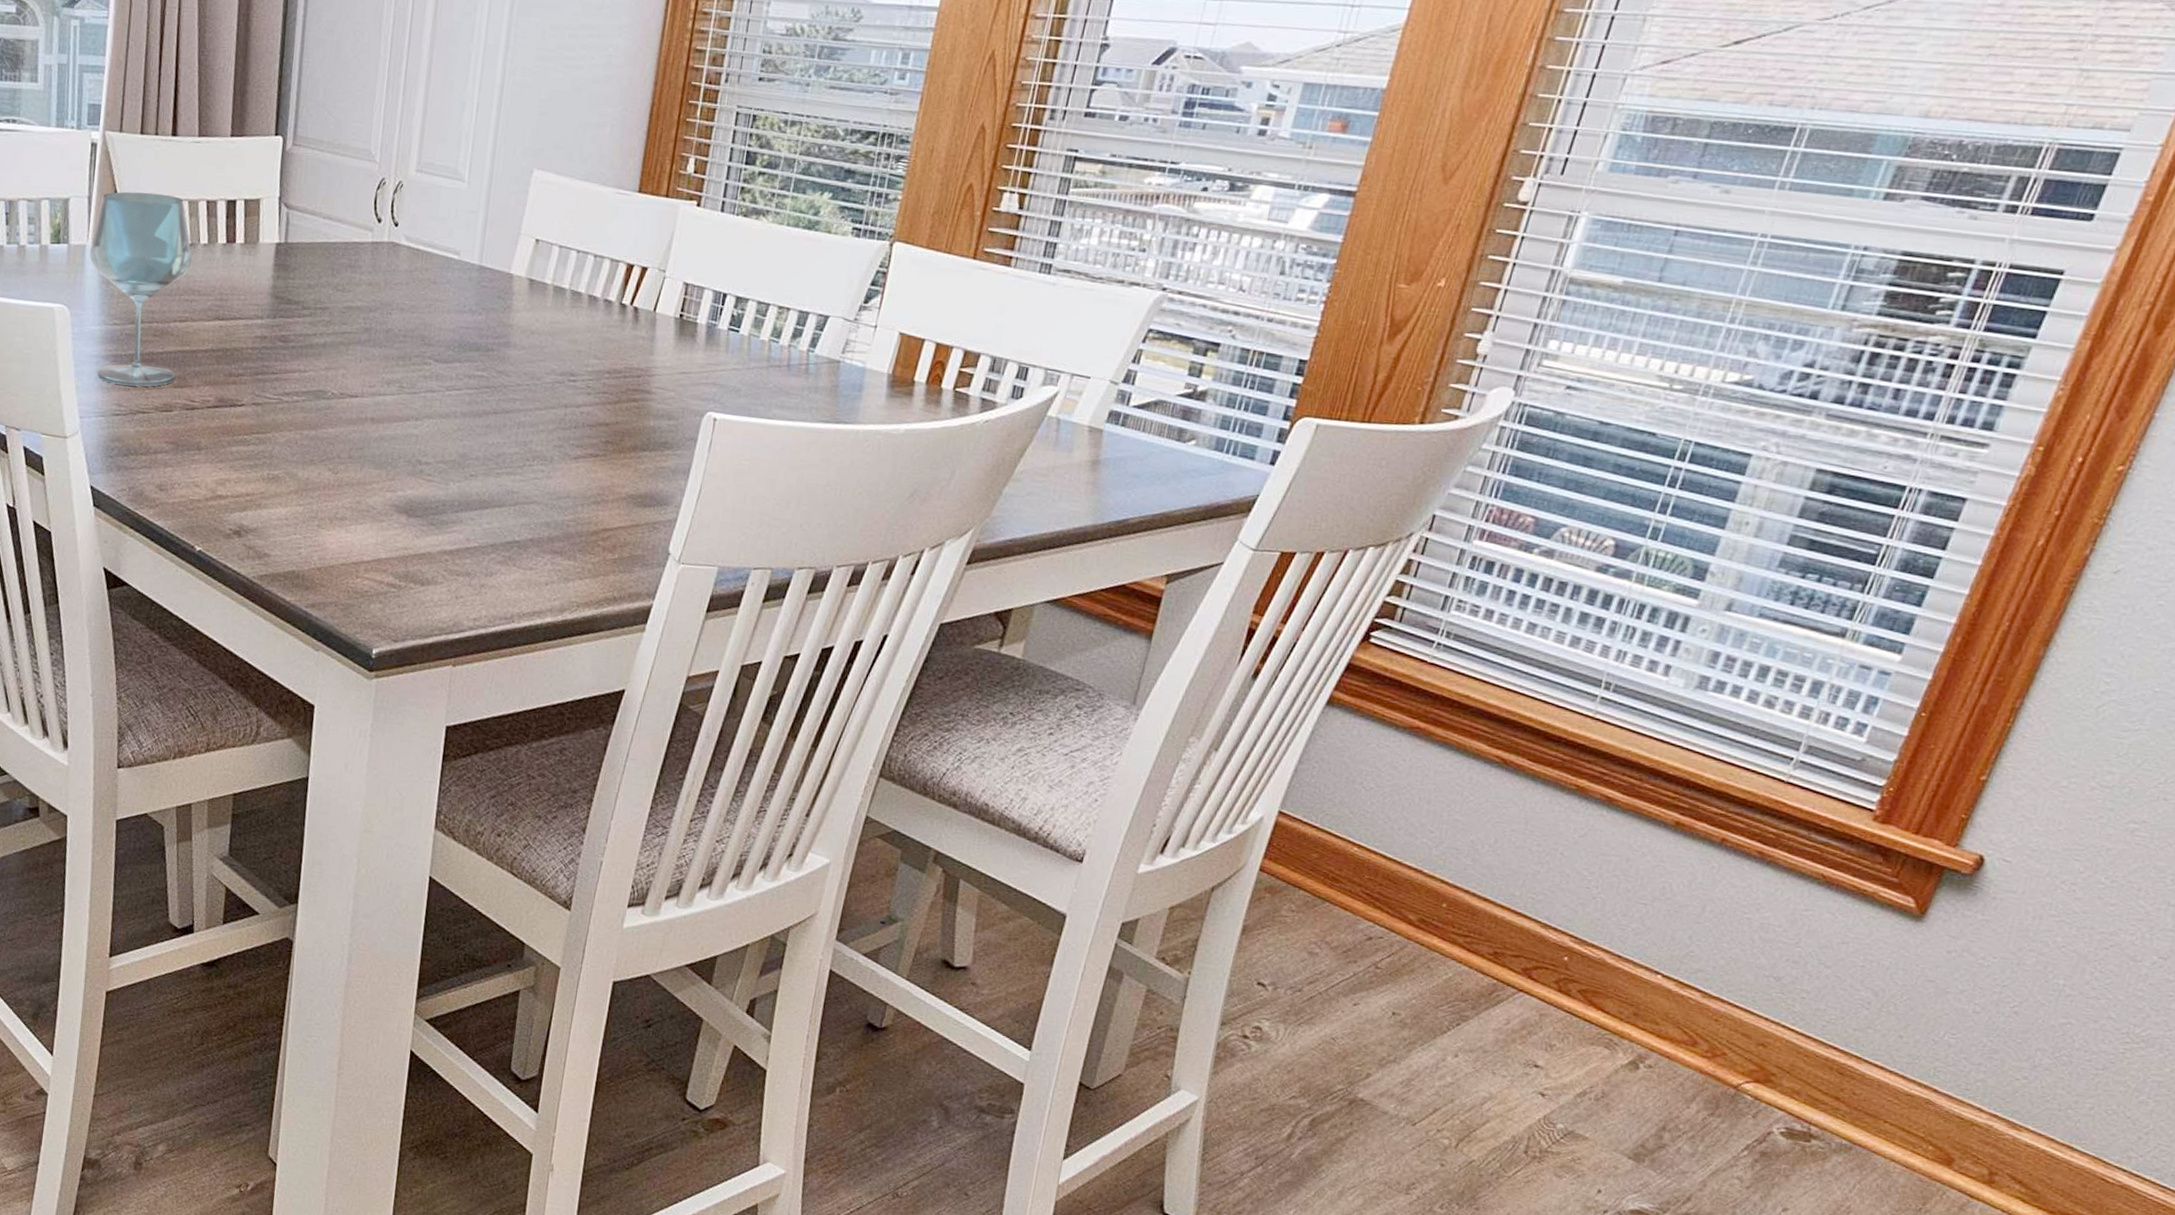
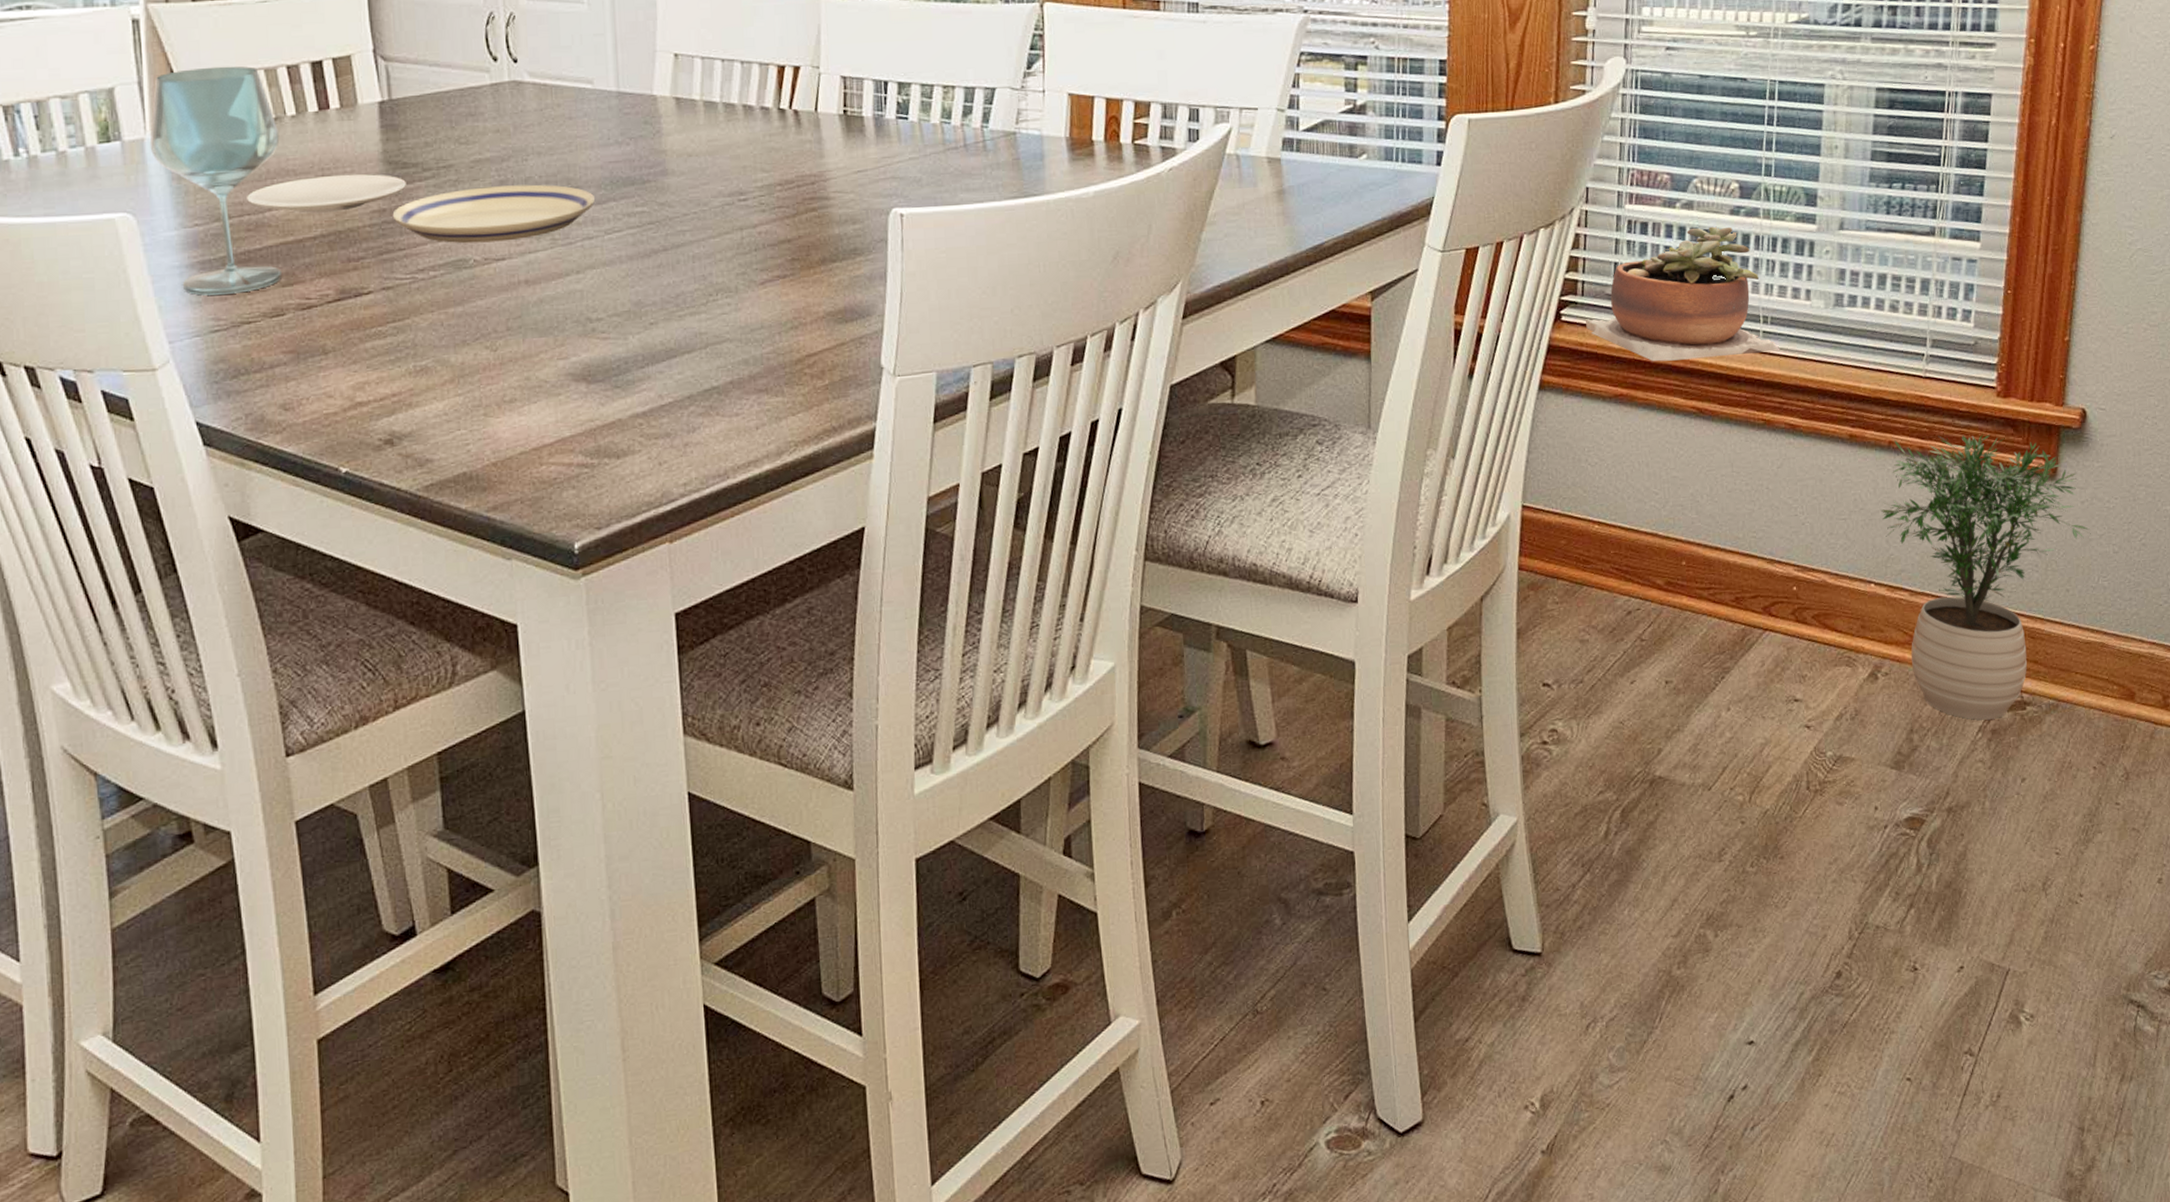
plate: none [158,299,287,332] -> present [247,173,406,214]
plate: none [271,330,444,382] -> present [392,184,596,244]
succulent plant: none [1396,578,1617,721] -> present [1585,226,1780,362]
potted plant: none [1682,837,1951,1143] -> present [1880,433,2091,720]

